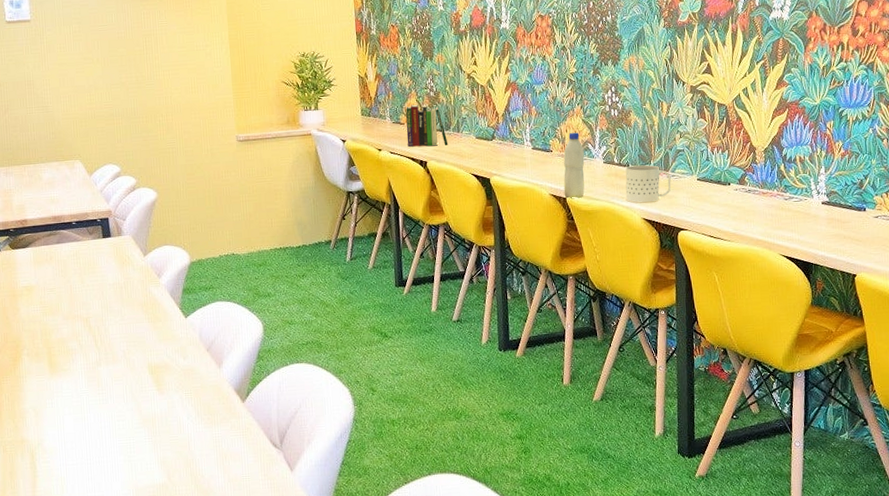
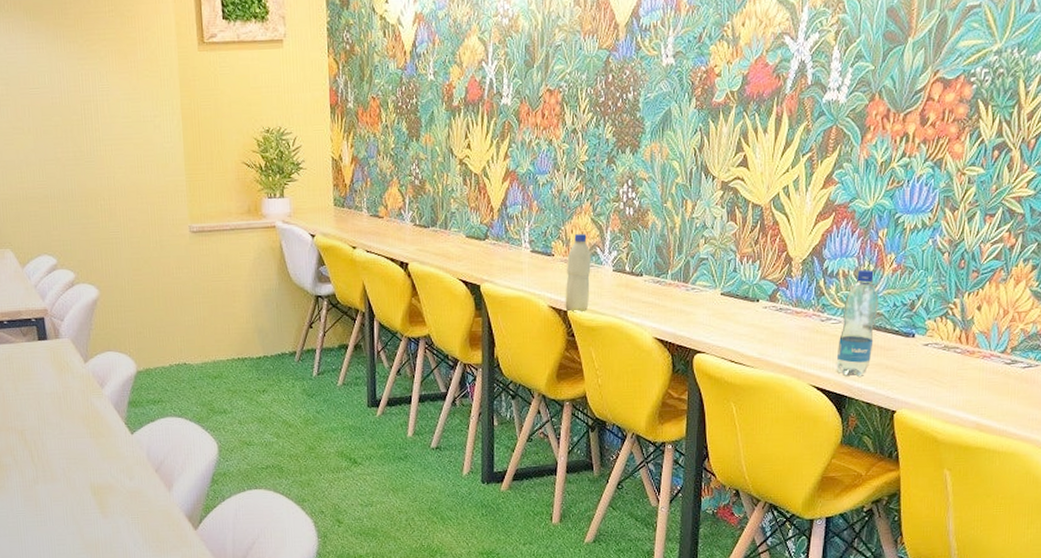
books: present [406,104,447,147] -> none [386,194,433,245]
mug: present [625,165,671,204] -> none [636,274,690,321]
bottle: none [800,155,833,247] -> present [836,270,878,378]

